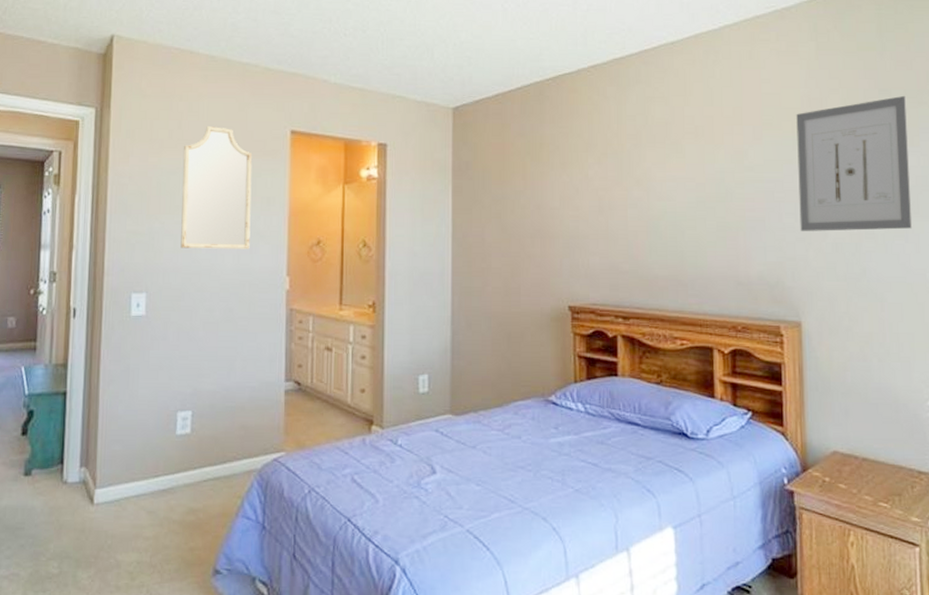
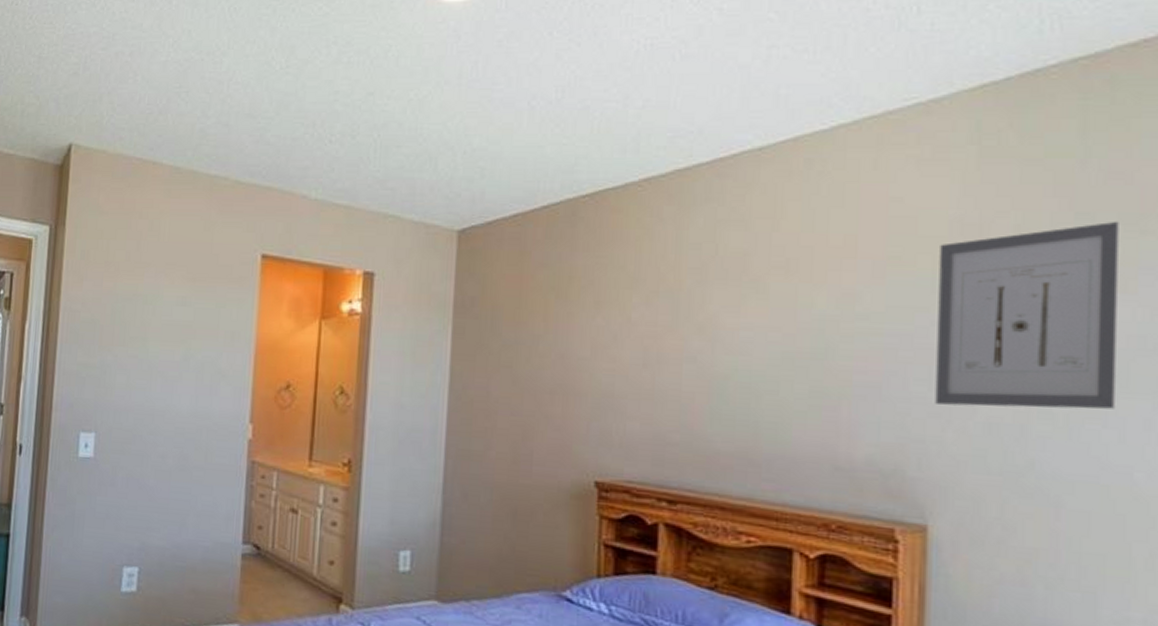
home mirror: present [180,125,253,249] -> none [133,247,217,390]

